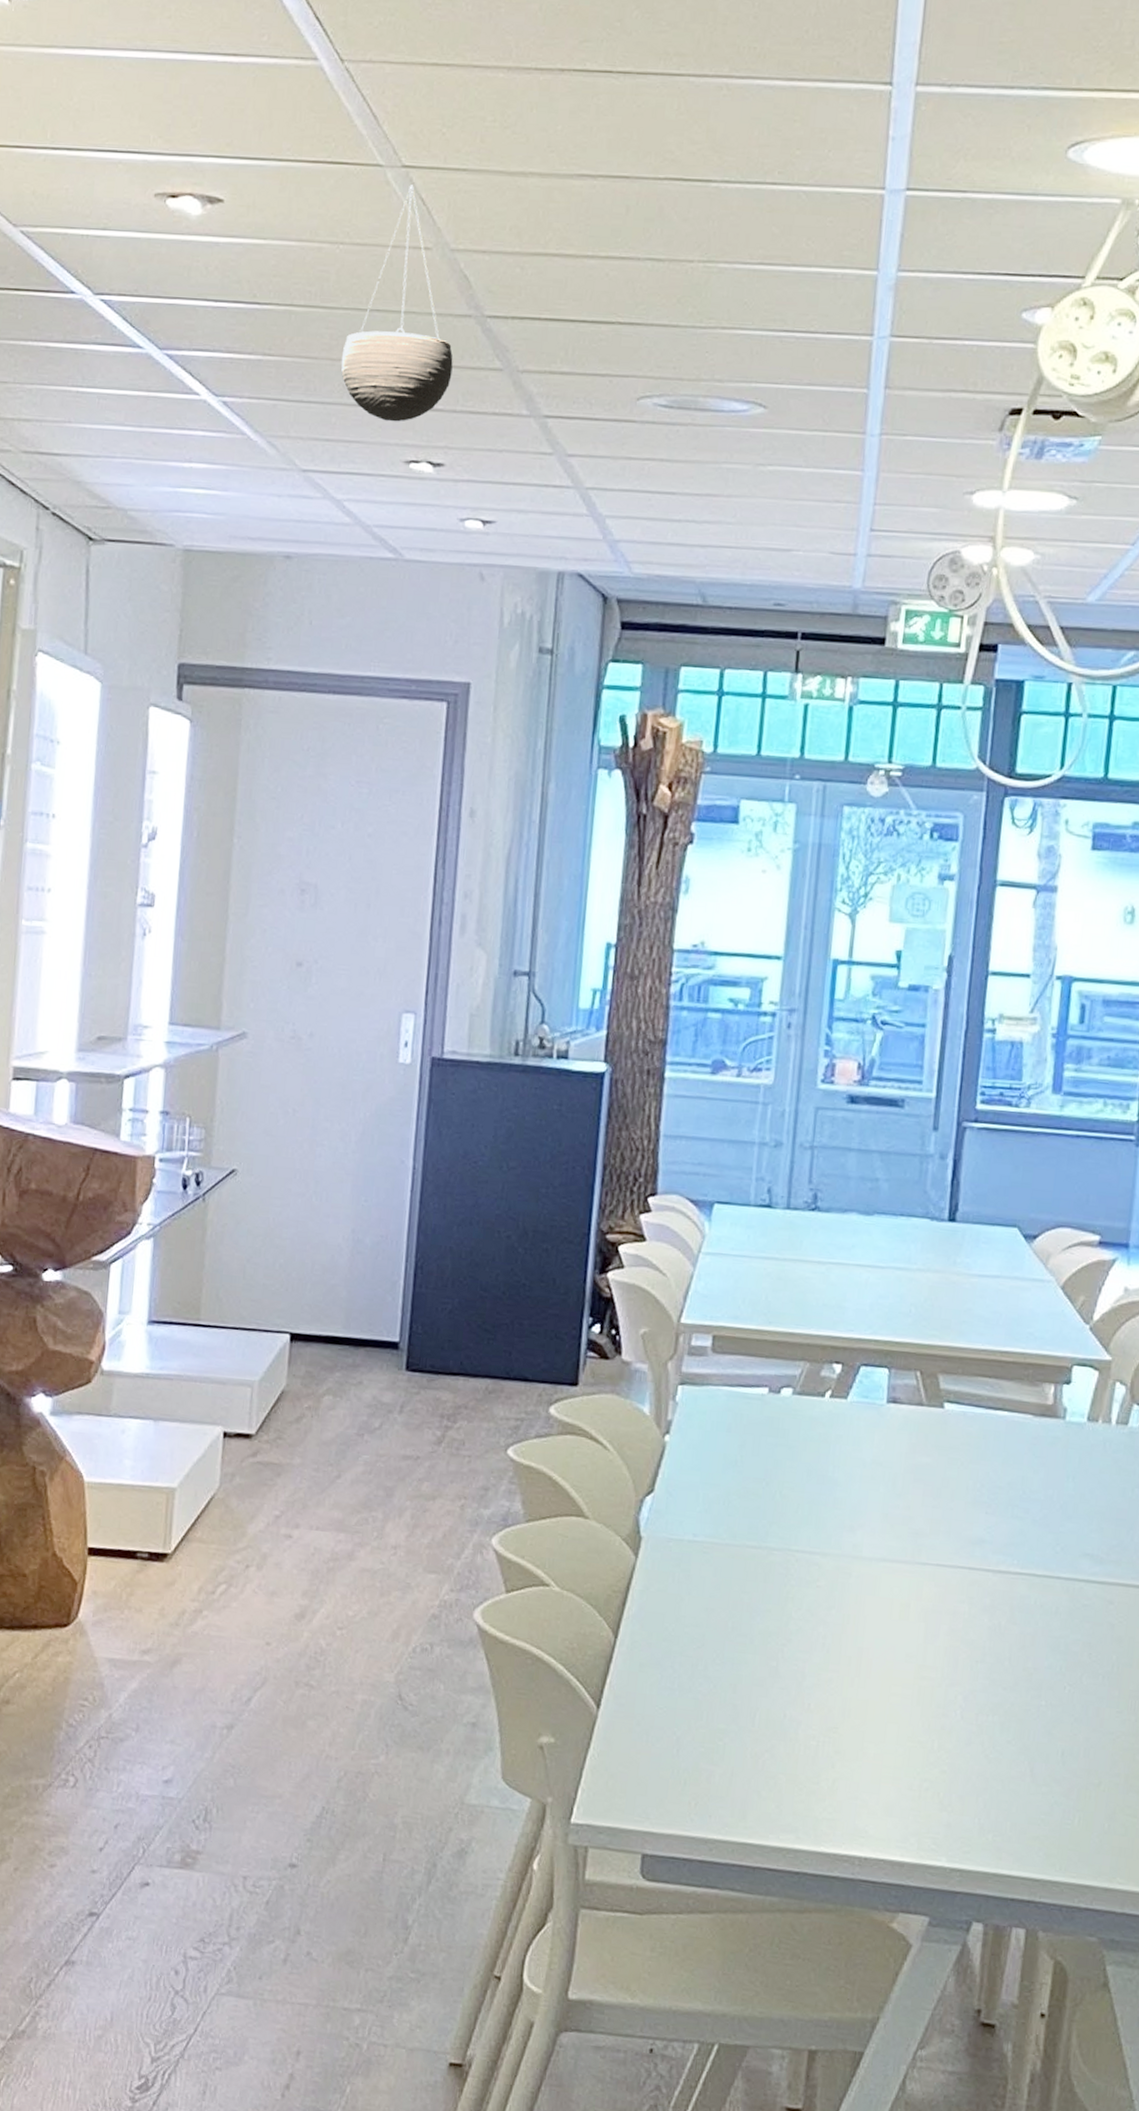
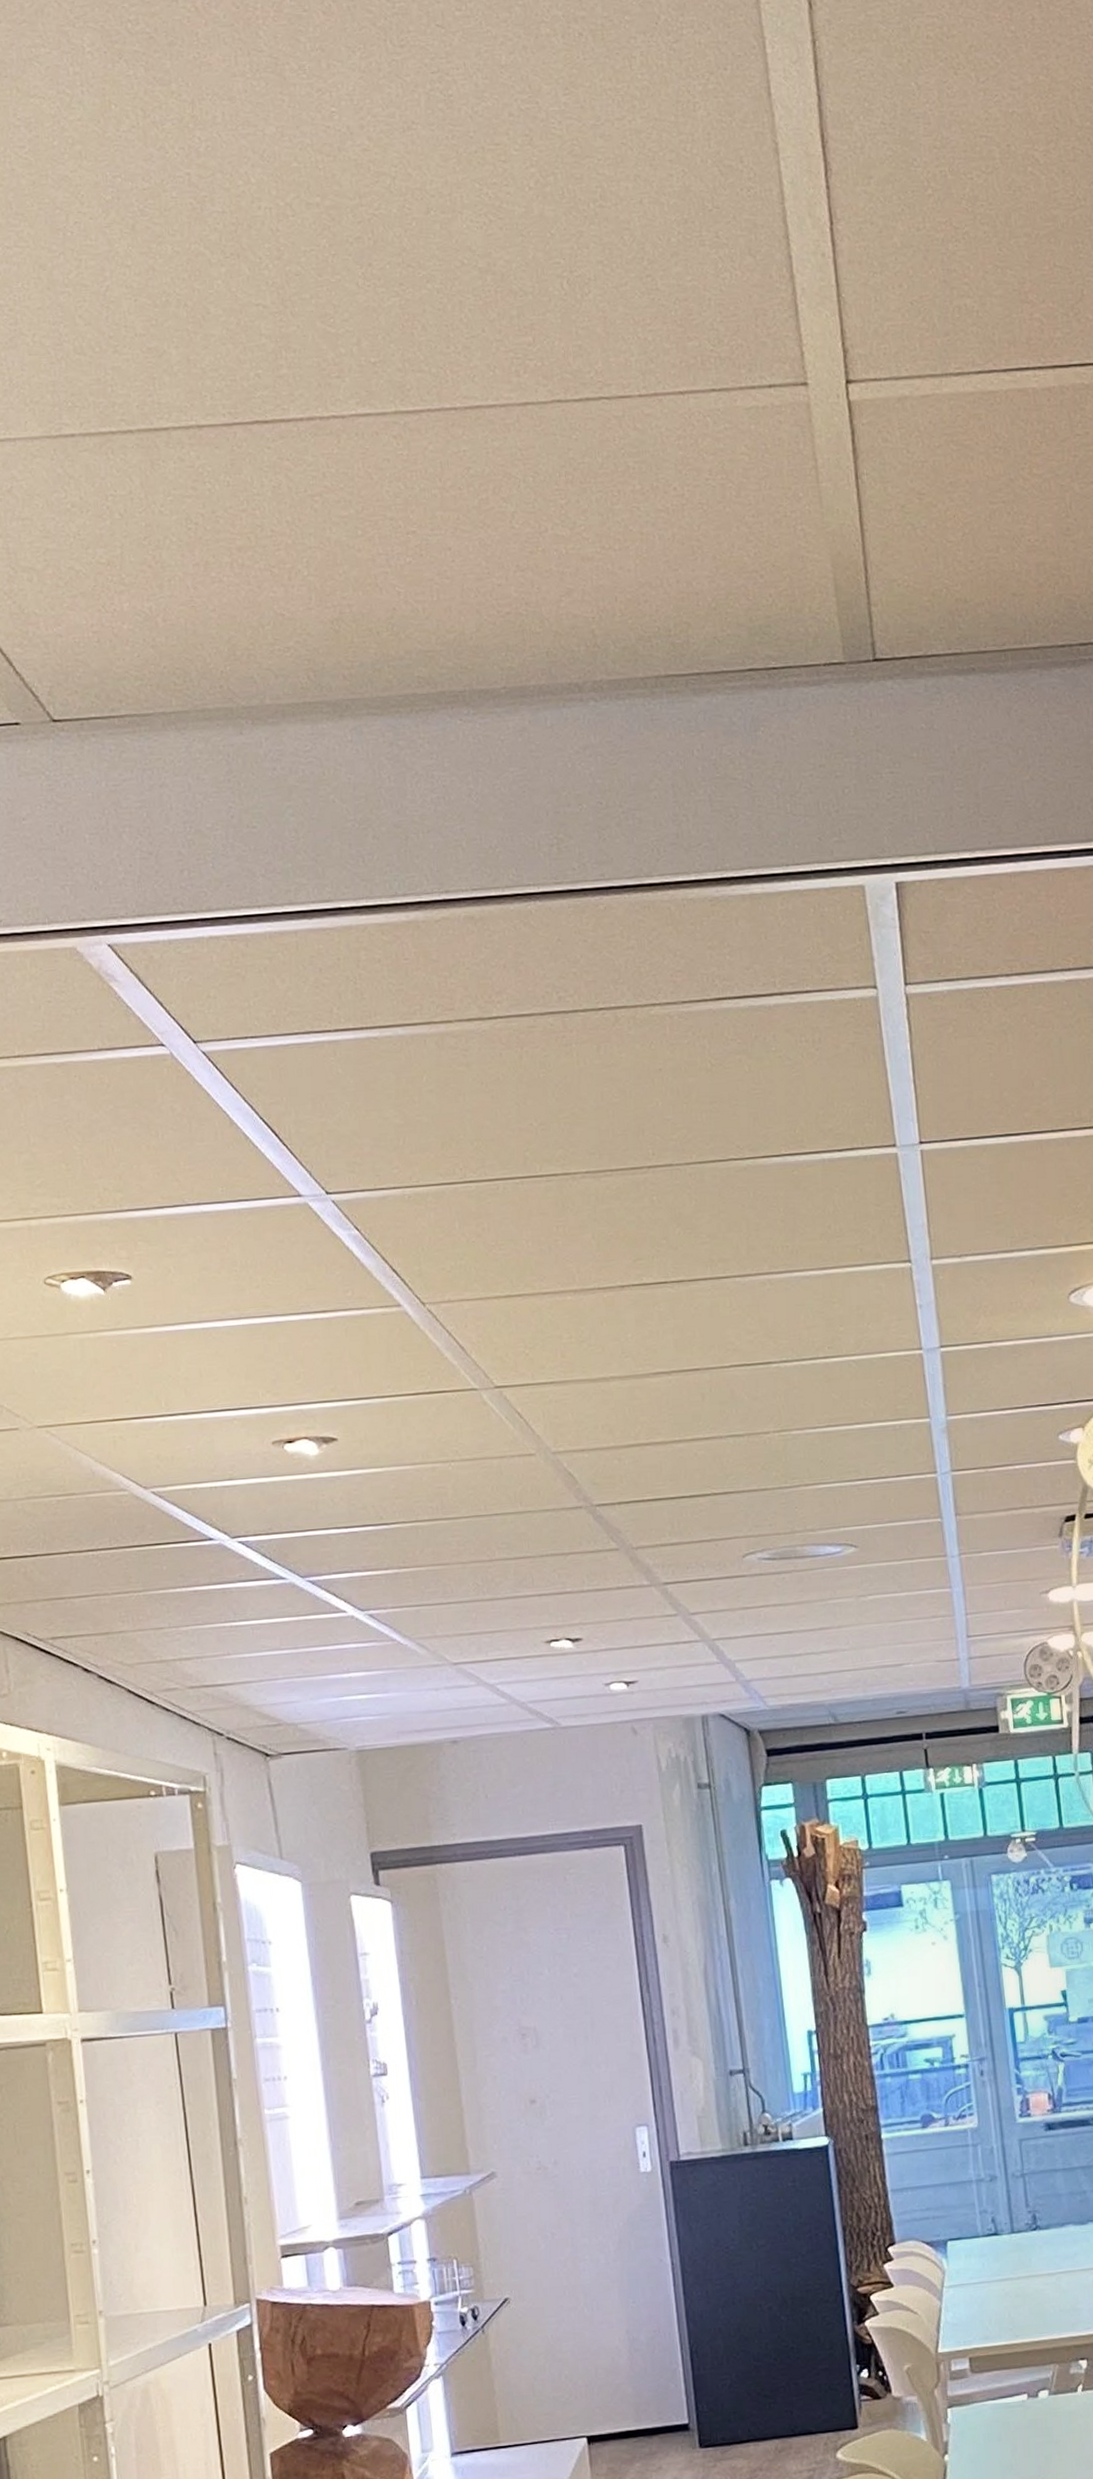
hanging planter: present [341,185,453,422] -> none [471,1402,574,1609]

